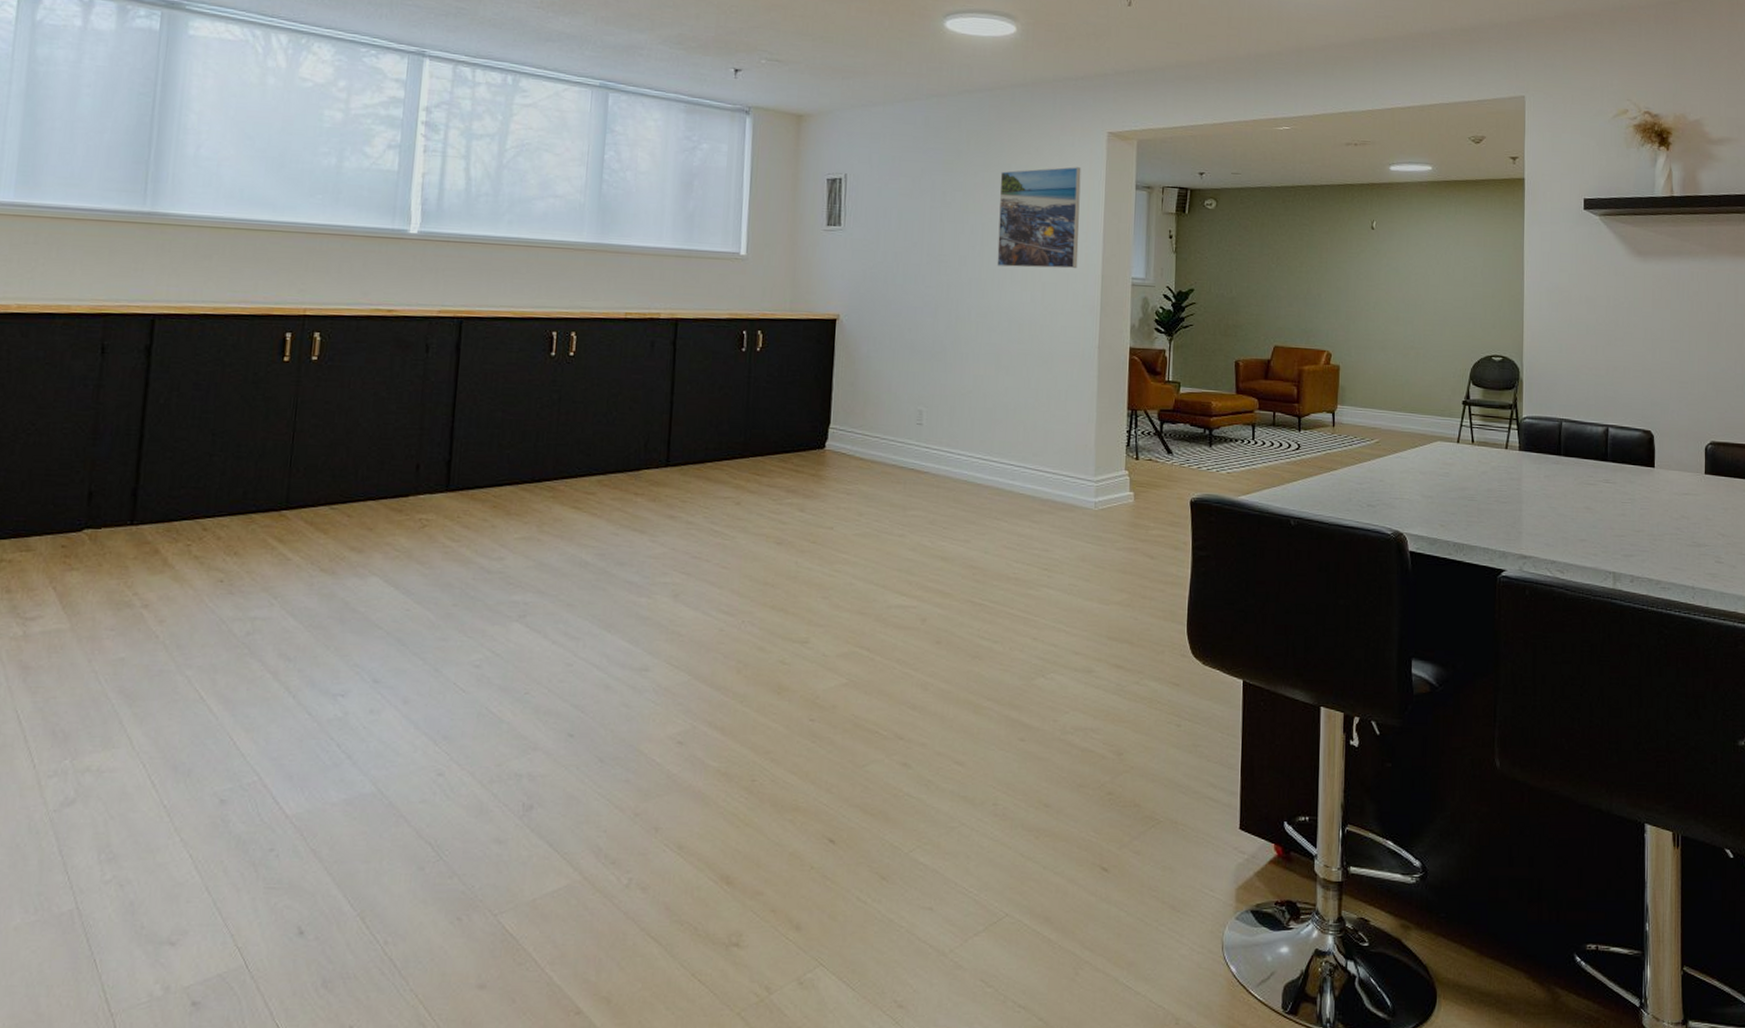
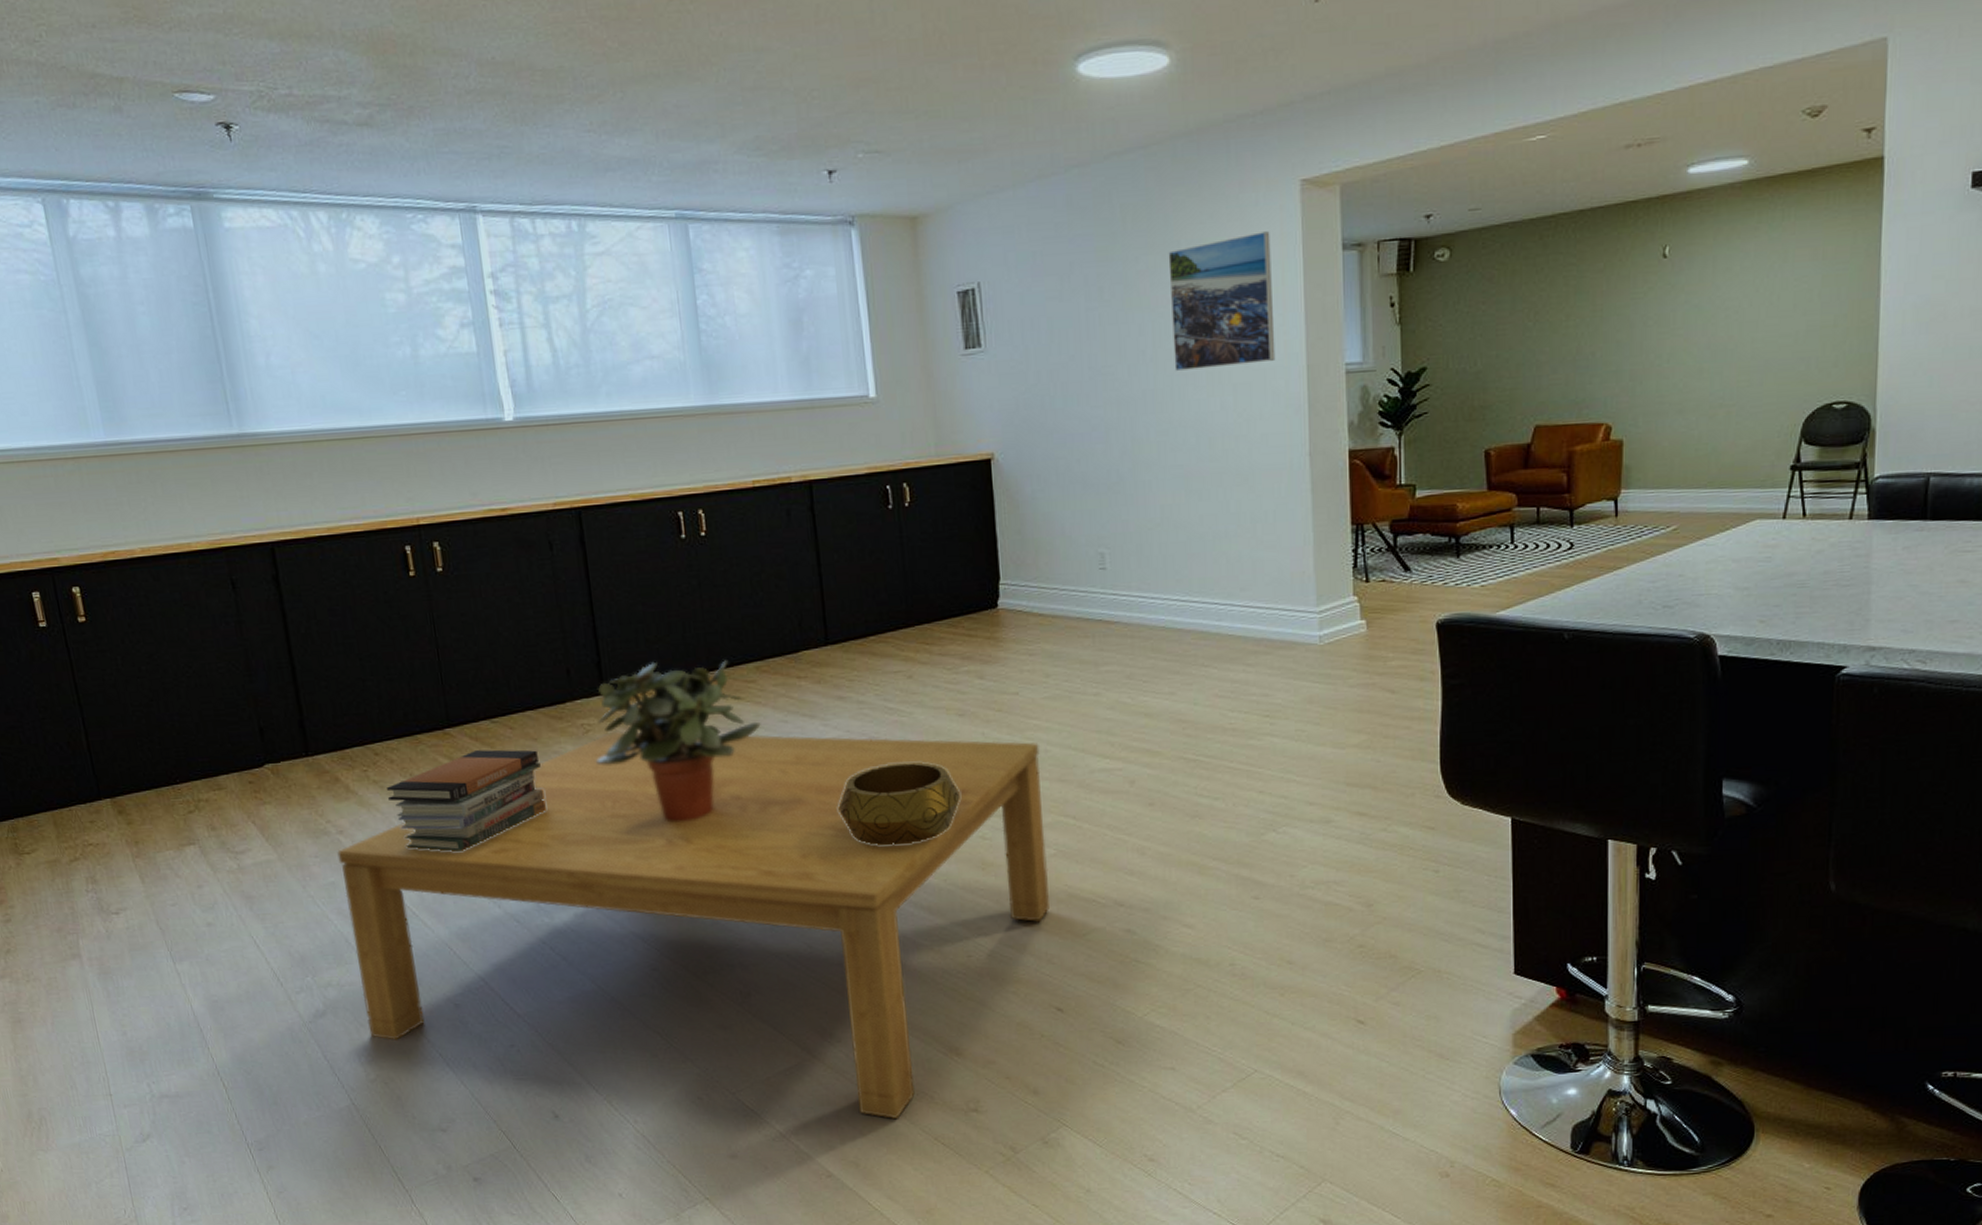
coffee table: none [118,529,845,952] -> present [337,732,1049,1120]
book stack: none [204,535,371,637] -> present [386,749,546,853]
potted plant: none [425,465,593,624] -> present [595,660,761,823]
decorative bowl: none [652,583,768,664] -> present [838,762,960,846]

